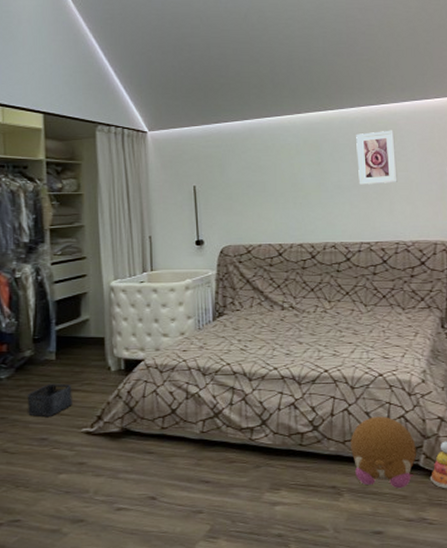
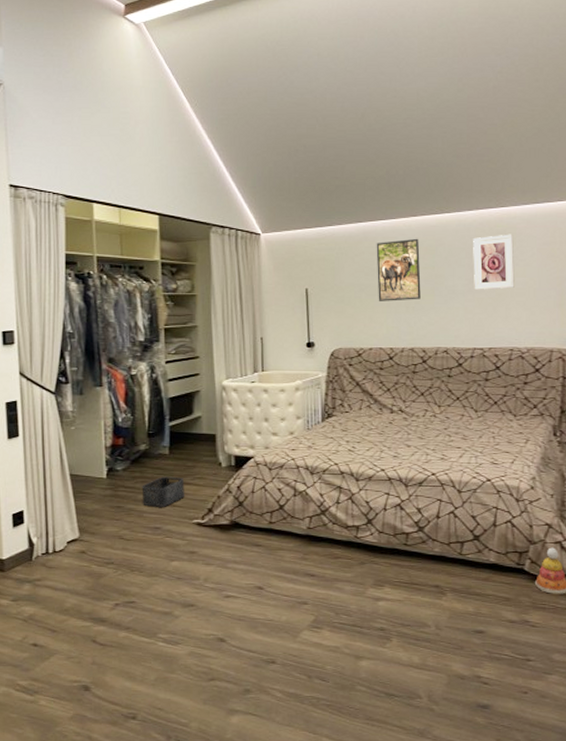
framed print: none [262,135,307,198] -> present [376,238,421,301]
plush toy: present [351,416,416,488] -> none [455,520,522,590]

